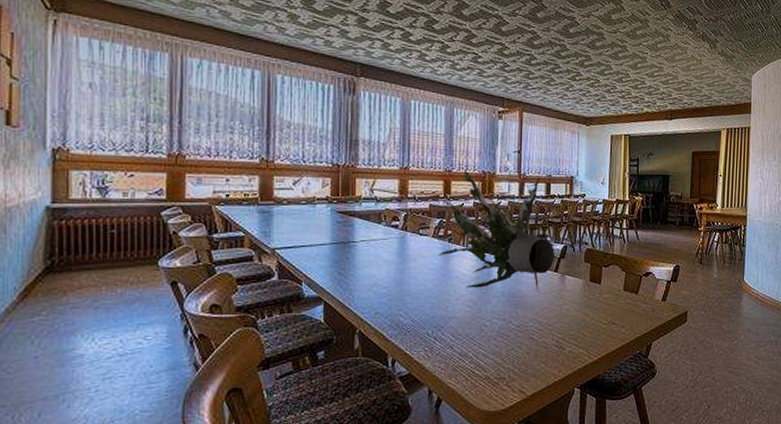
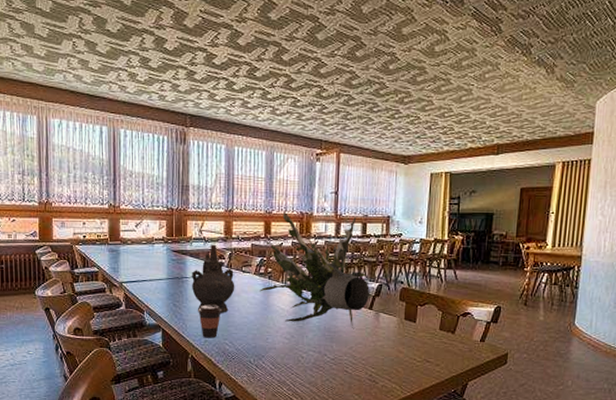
ceremonial vessel: none [360,204,411,281] -> present [191,244,235,313]
coffee cup: none [368,272,397,310] -> present [198,304,223,338]

